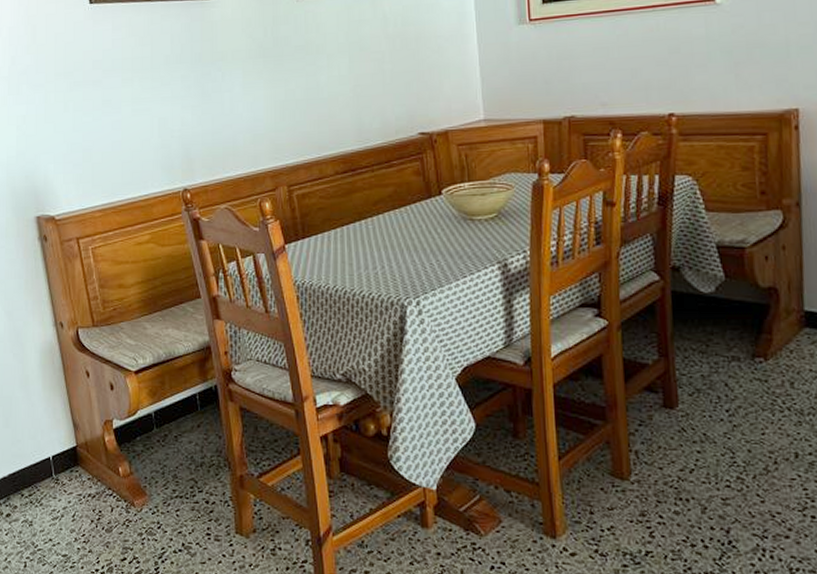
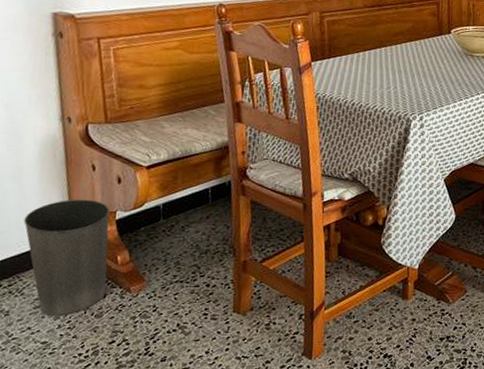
waste basket: none [35,407,113,528] -> present [24,199,110,315]

